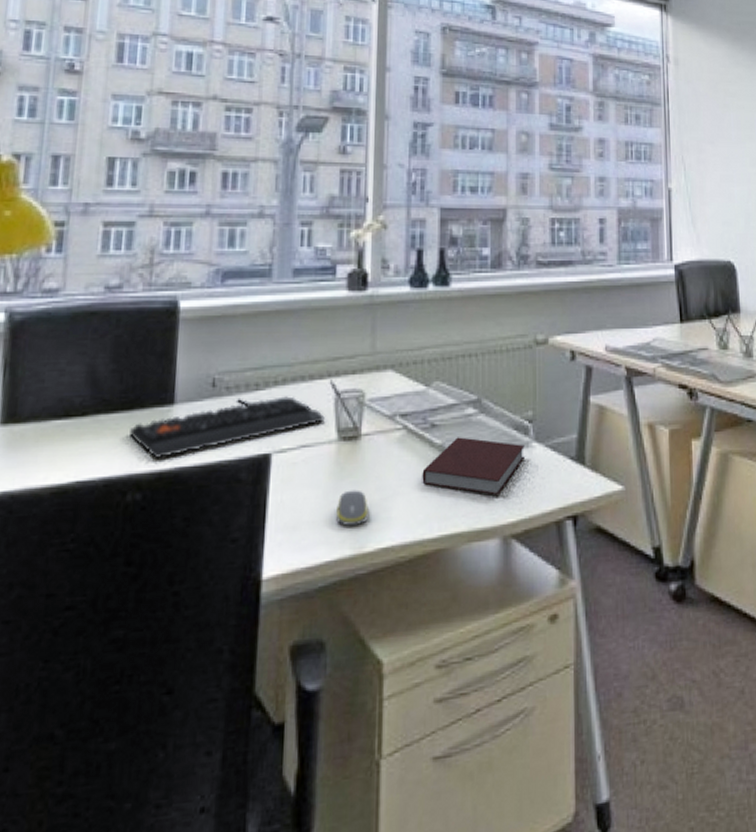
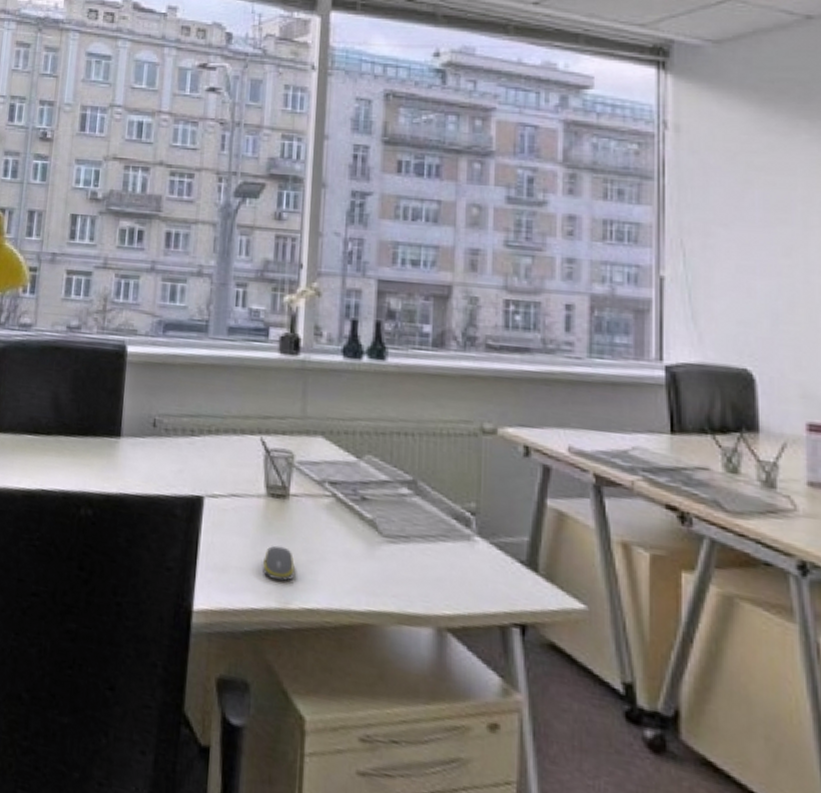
keyboard: present [130,396,325,458] -> none [84,440,255,483]
notebook: present [422,437,524,495] -> none [350,515,465,584]

